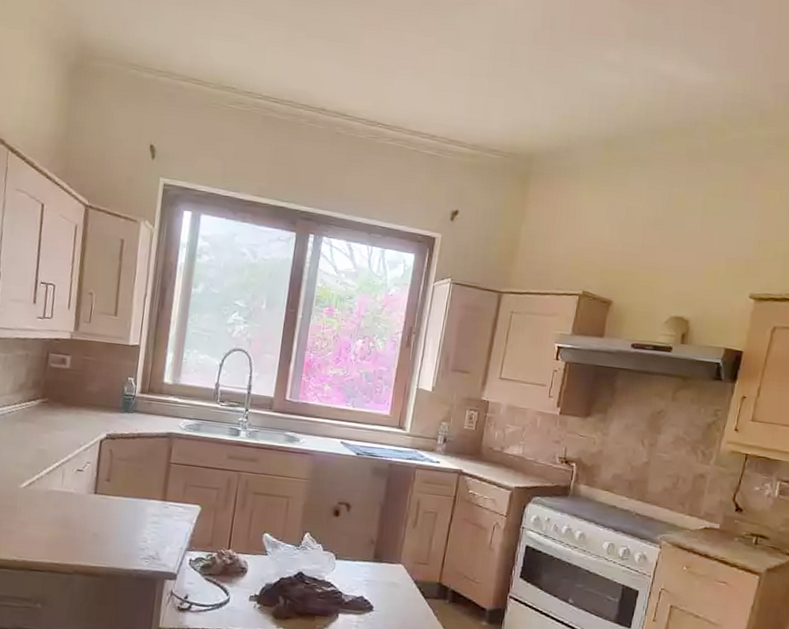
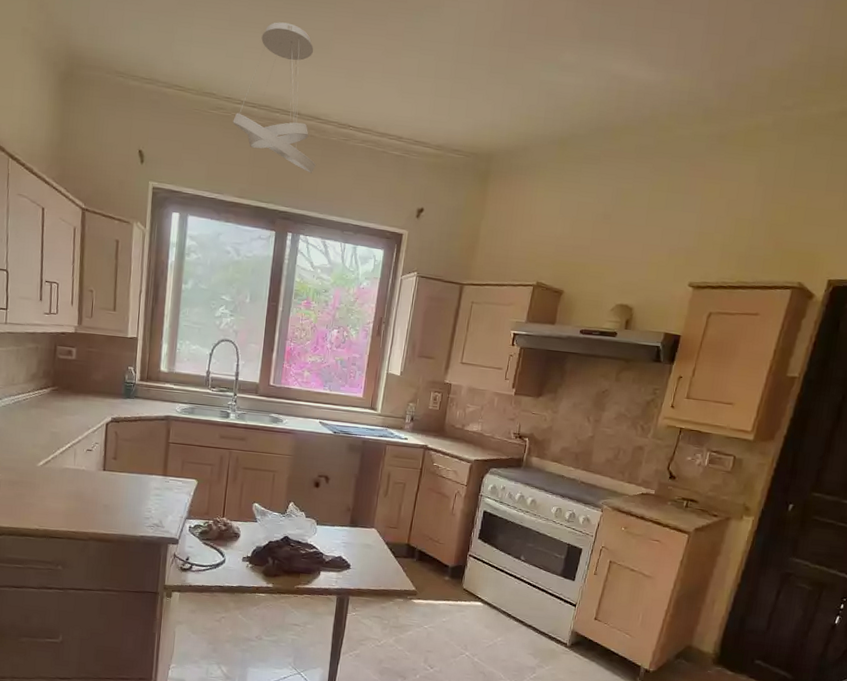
ceiling light fixture: none [253,16,342,172] -> present [233,22,316,174]

